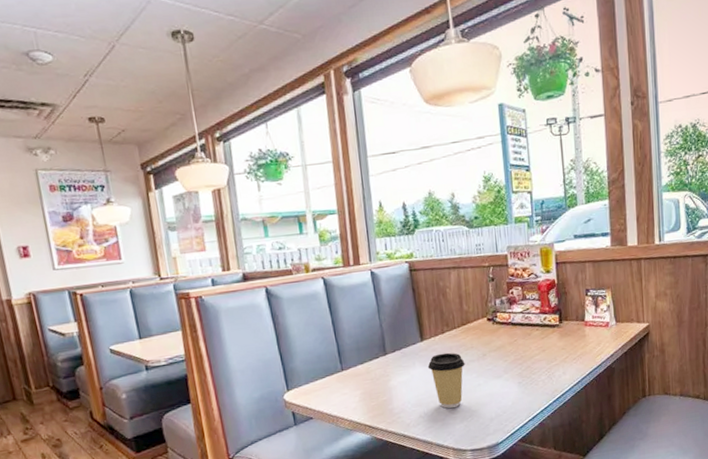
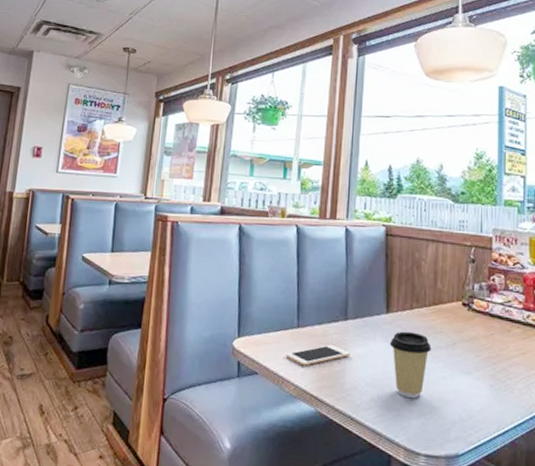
cell phone: none [335,378,394,403] -> present [285,344,350,366]

